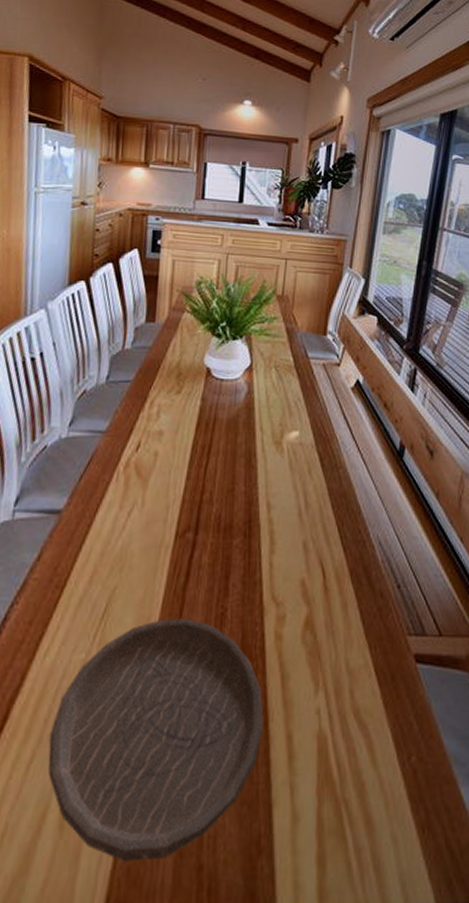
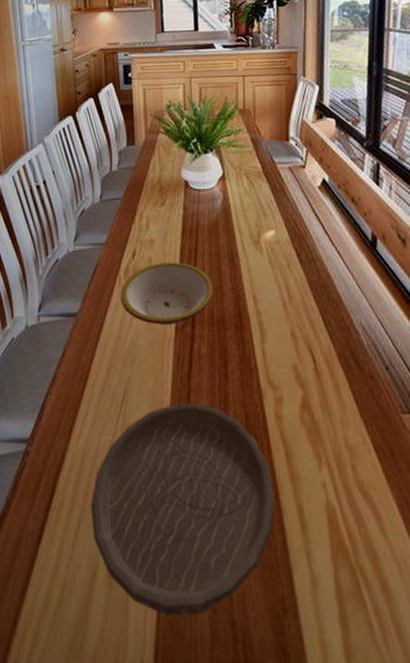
bowl: none [116,458,225,529] -> present [120,262,214,325]

